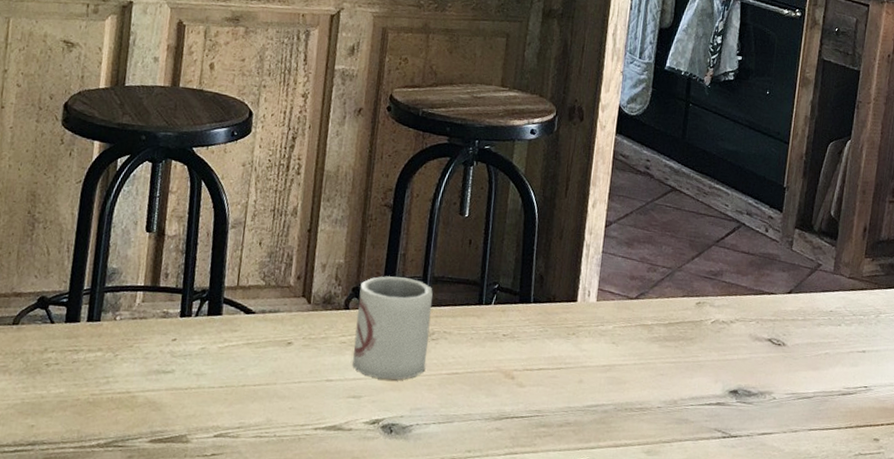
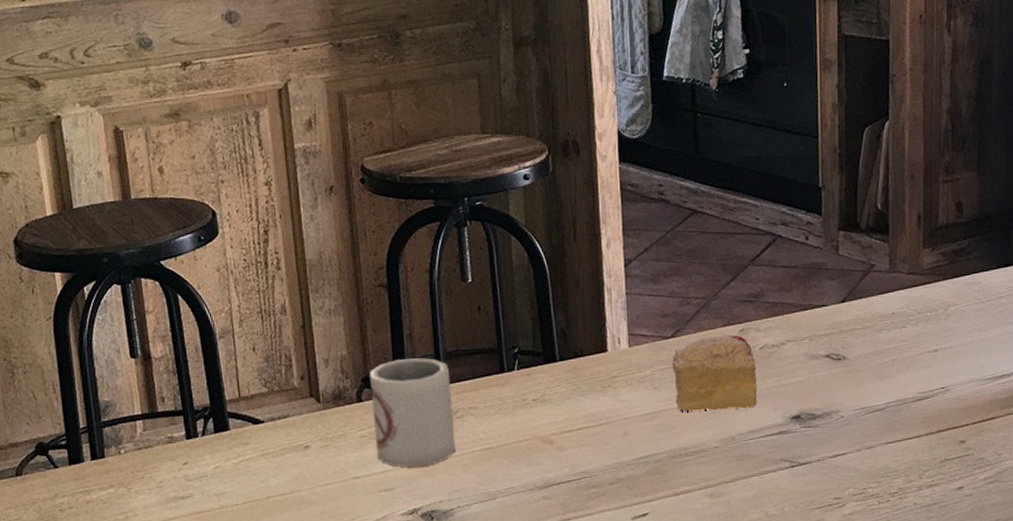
cake slice: none [630,304,706,376] -> present [672,334,758,413]

